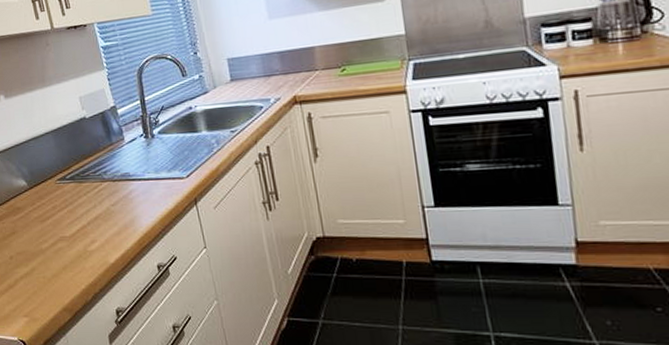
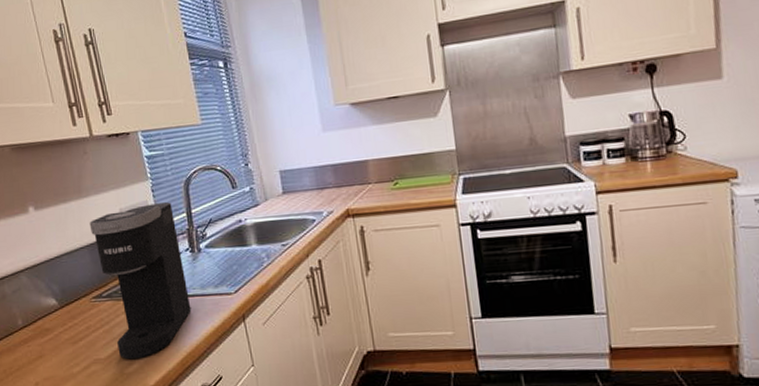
coffee maker: none [53,90,147,238] -> present [89,202,191,360]

